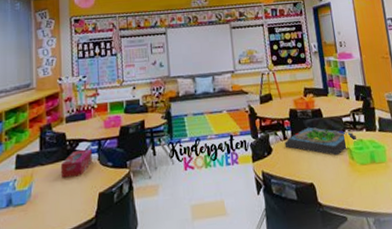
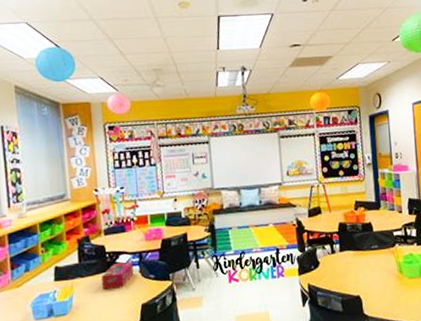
board game: present [284,127,356,156] -> none [332,240,406,270]

